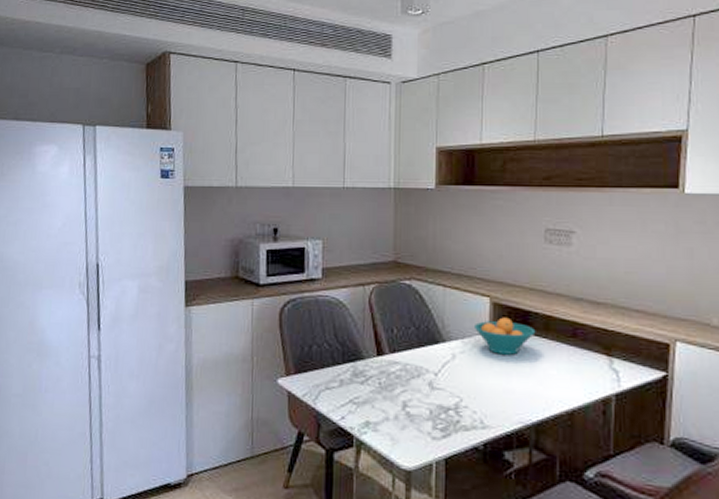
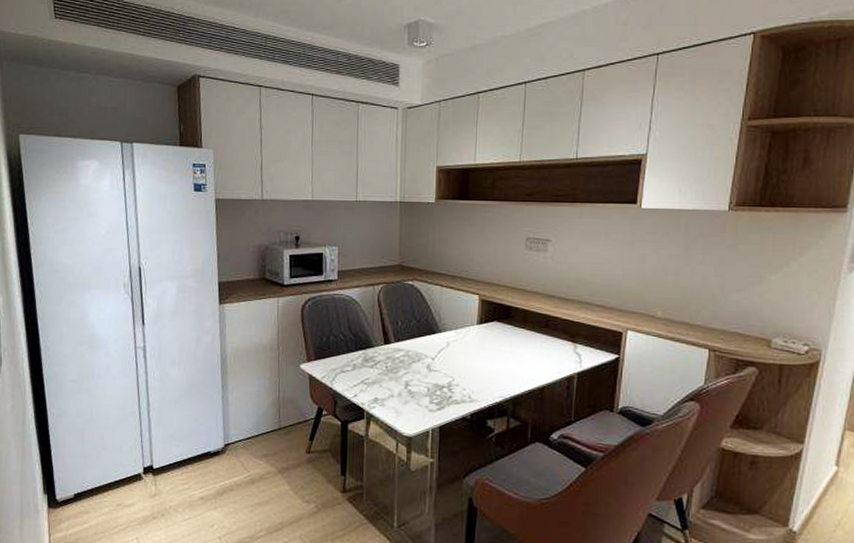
fruit bowl: present [473,317,536,355] -> none [464,311,516,342]

